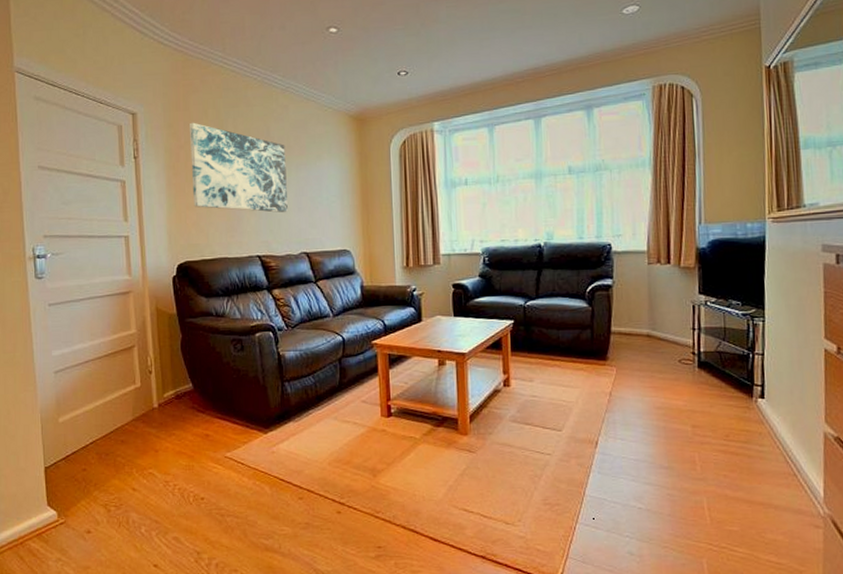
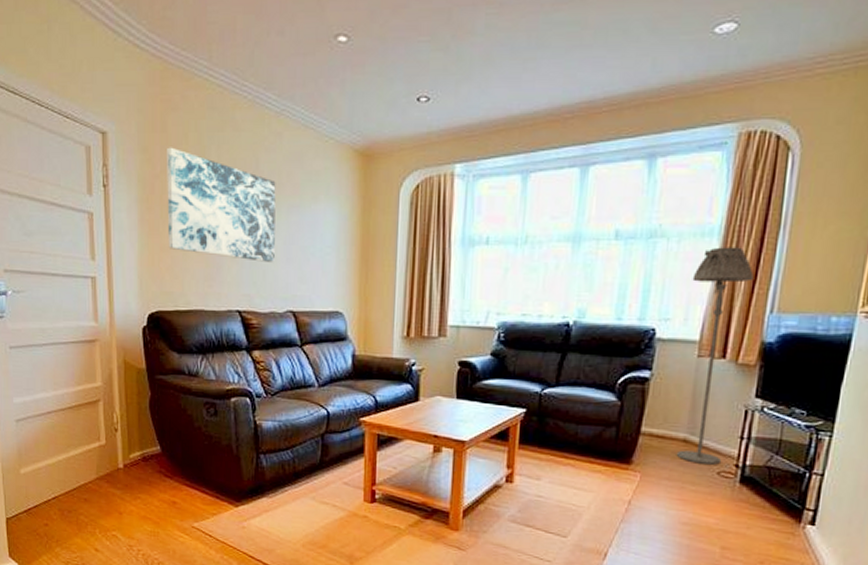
floor lamp: none [634,173,682,355] -> present [676,247,754,465]

